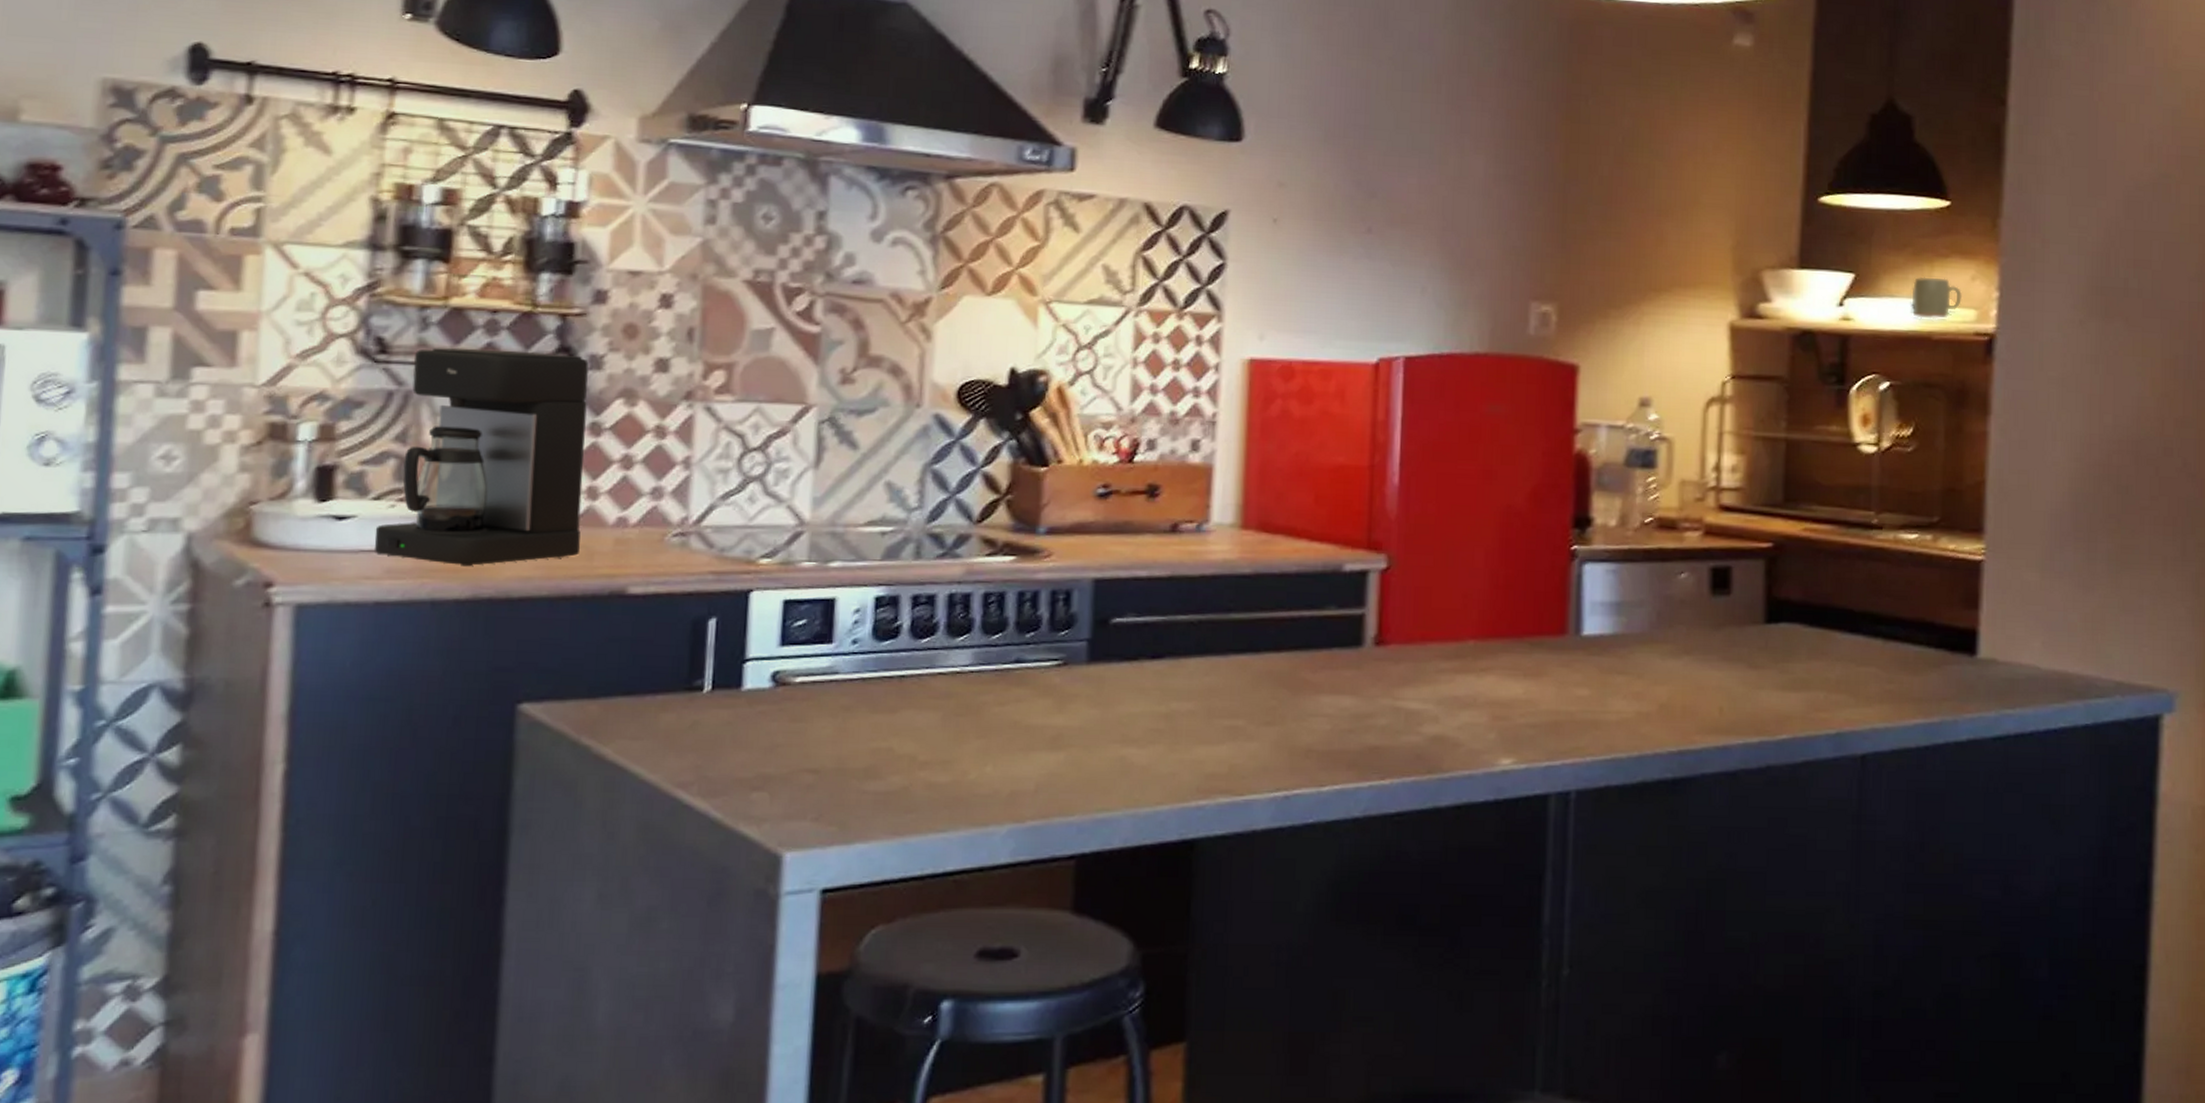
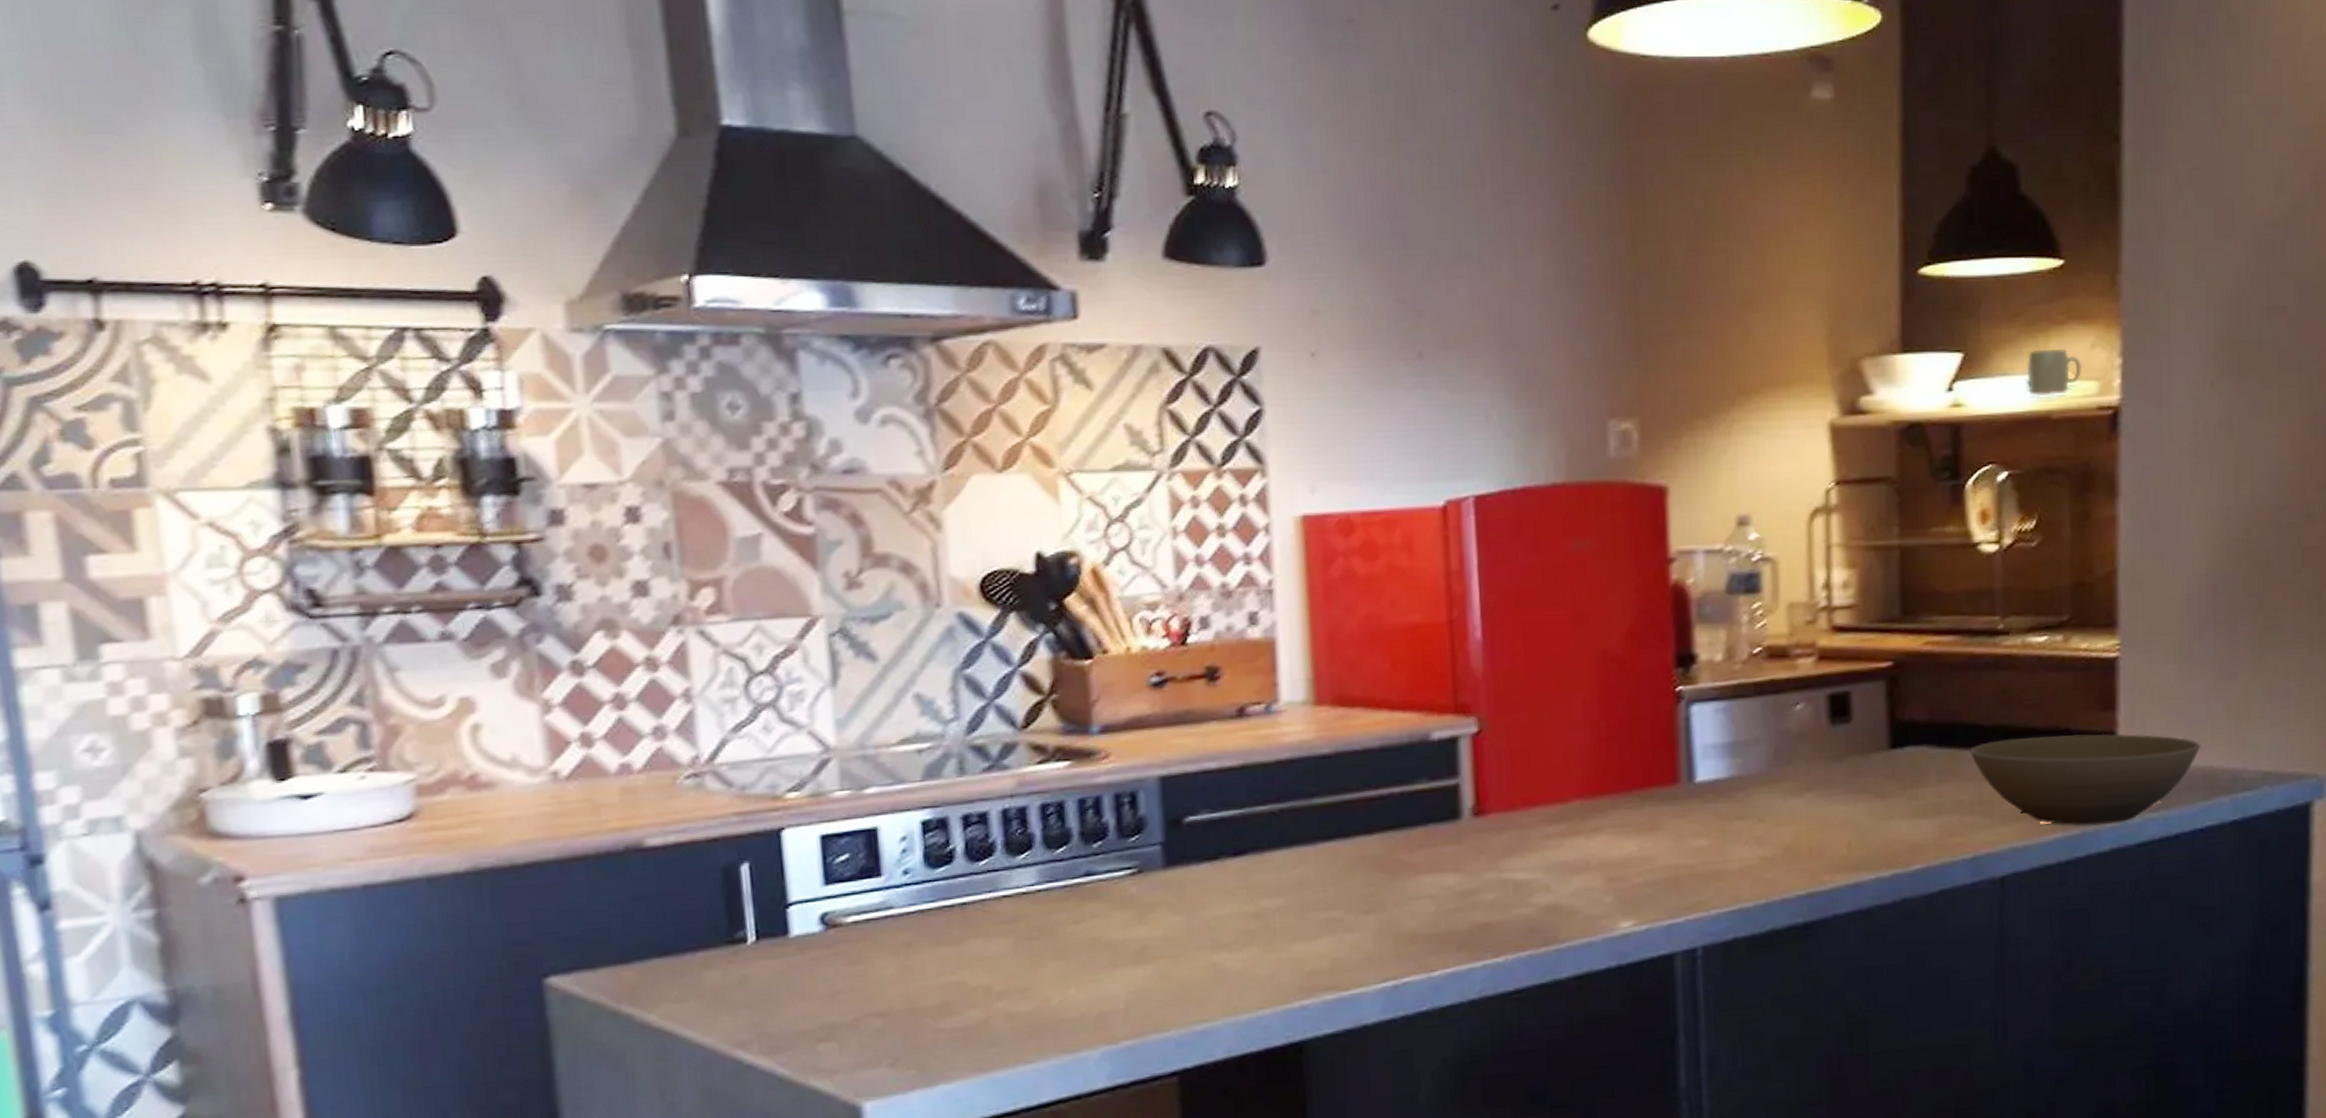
coffee maker: present [375,348,589,567] -> none [348,587,583,836]
bowl: none [1839,626,2058,715] -> present [1969,733,2201,825]

